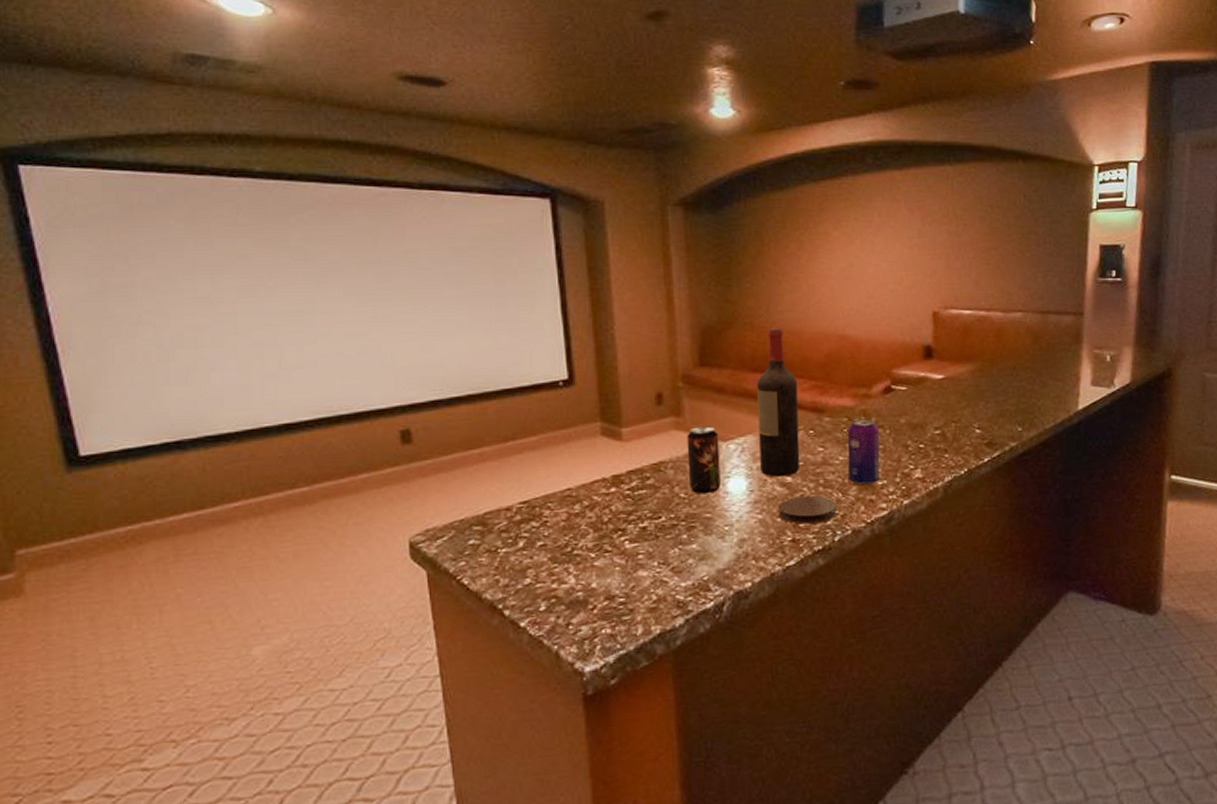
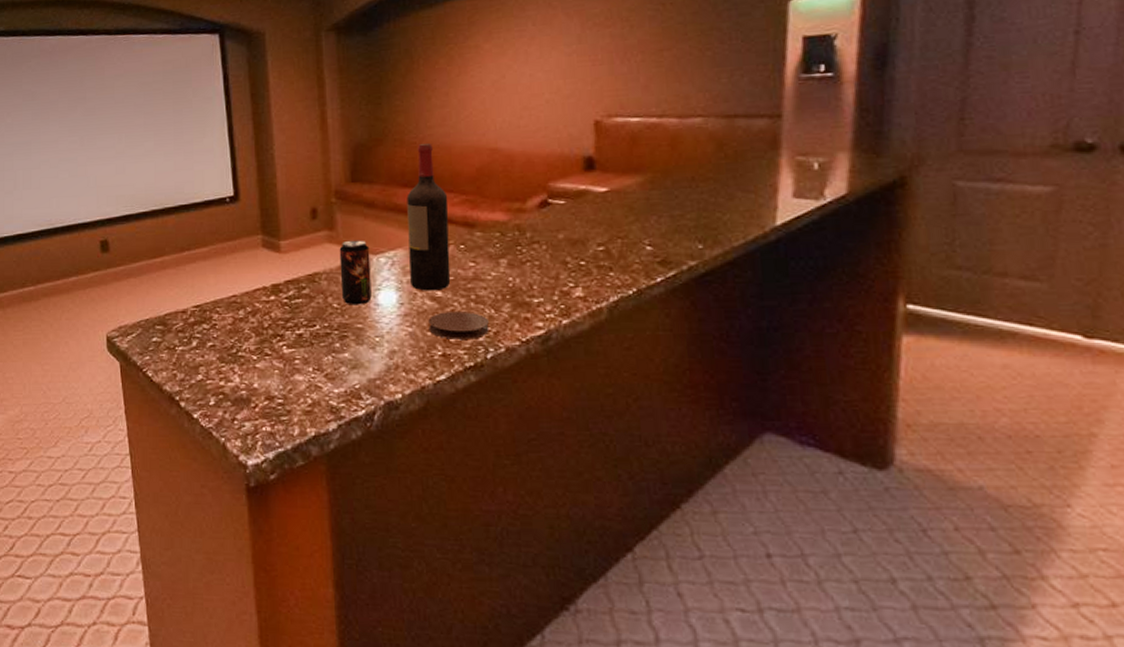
beverage can: present [847,420,880,486] -> none [500,235,536,303]

